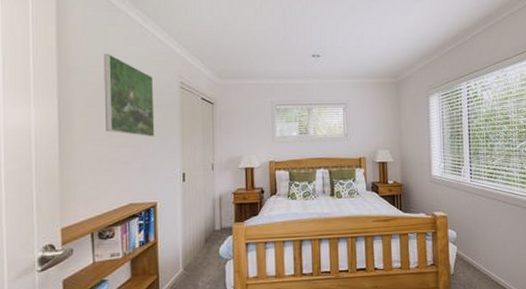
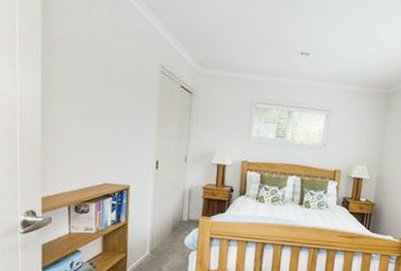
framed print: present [103,53,155,137] -> none [85,26,134,120]

